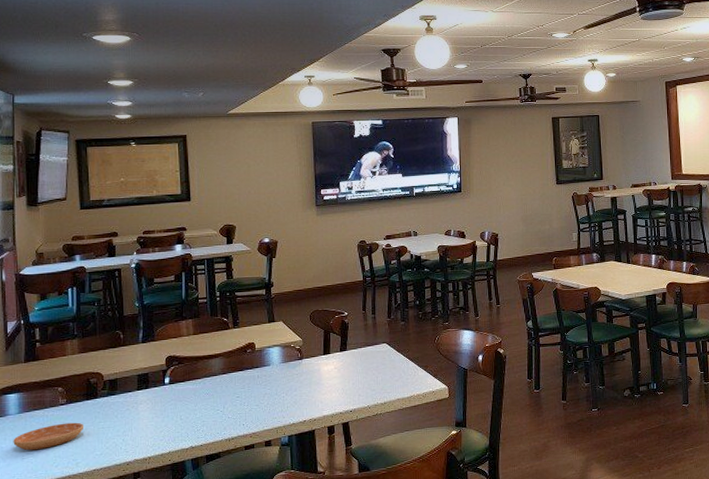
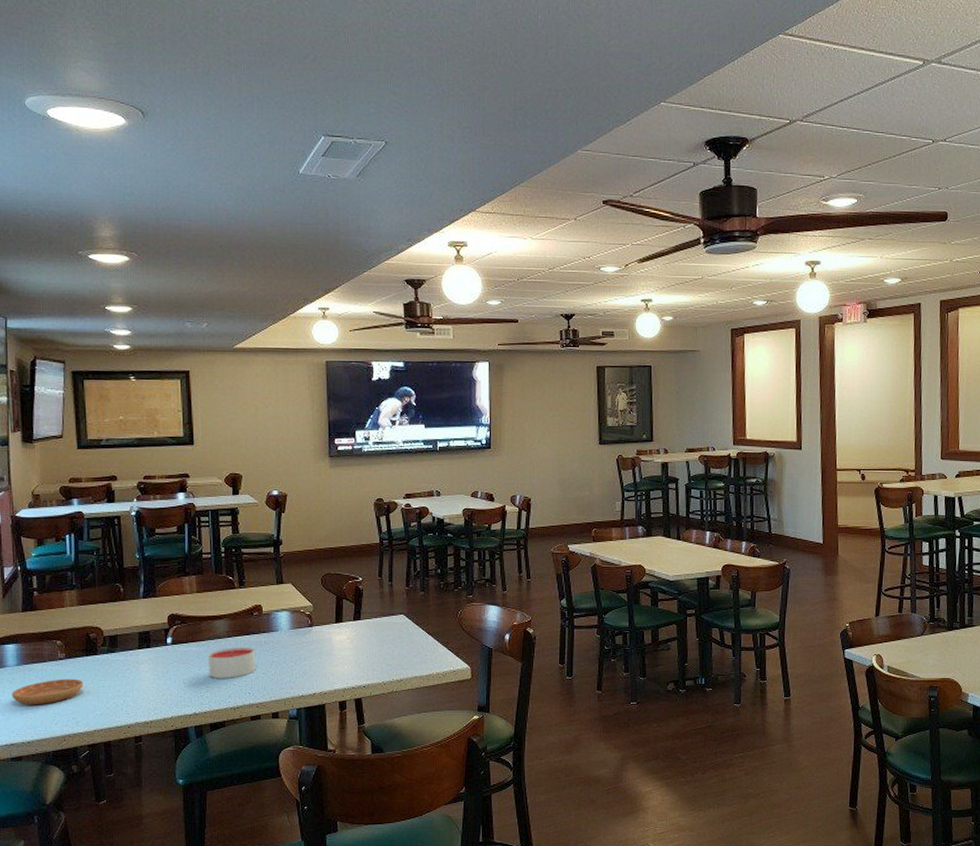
candle: none [204,382,248,413] -> present [208,646,255,678]

